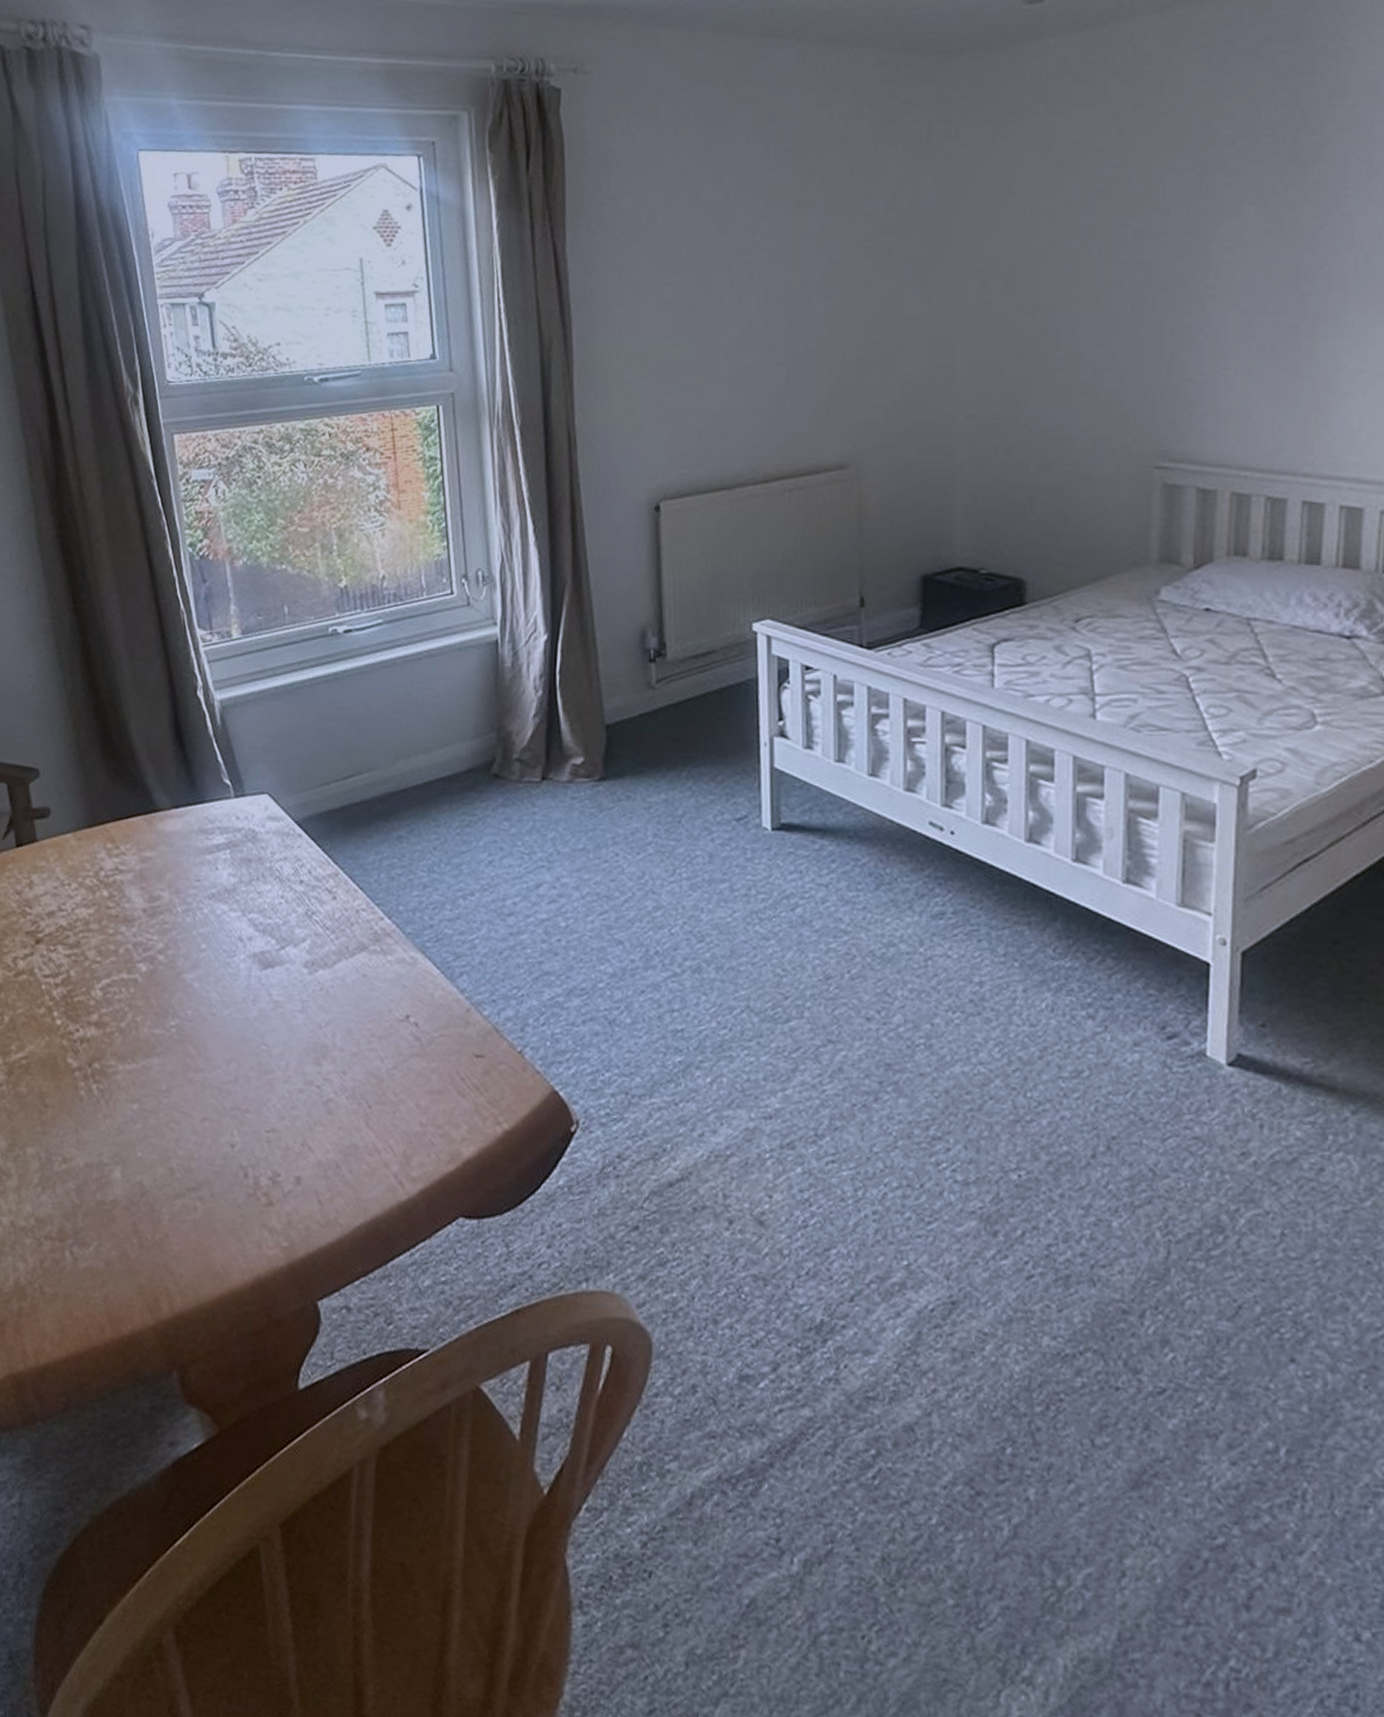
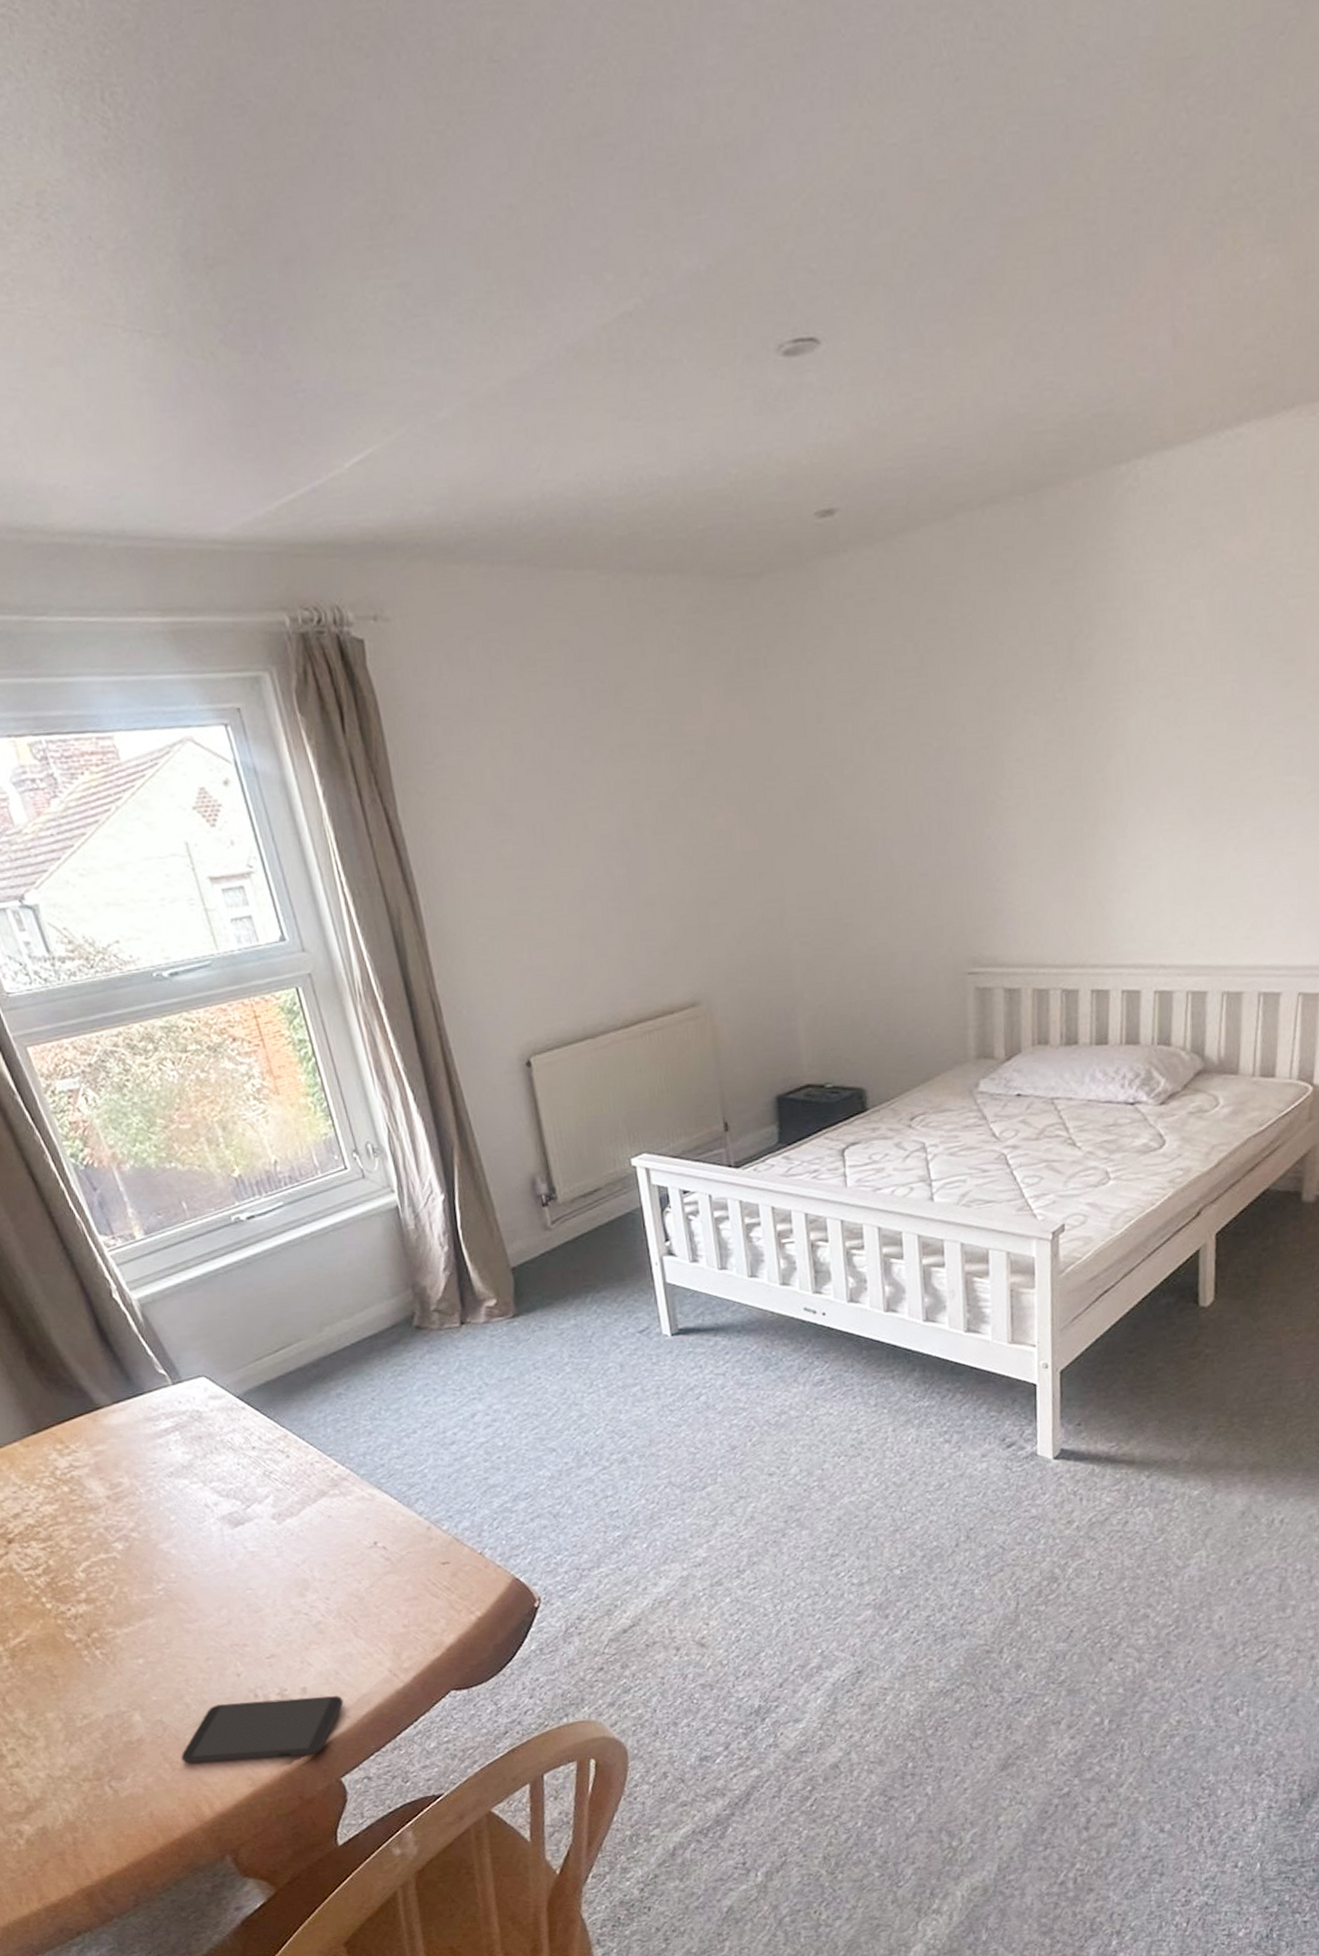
mobile phone: none [152,1177,338,1264] -> present [181,1696,344,1764]

